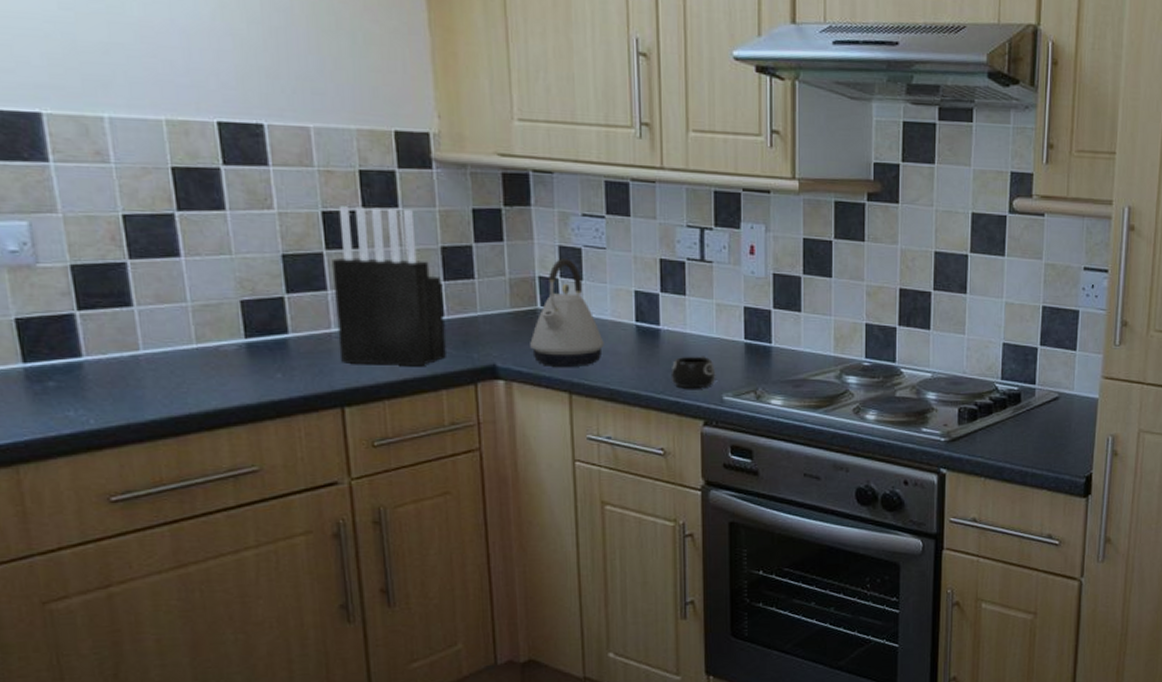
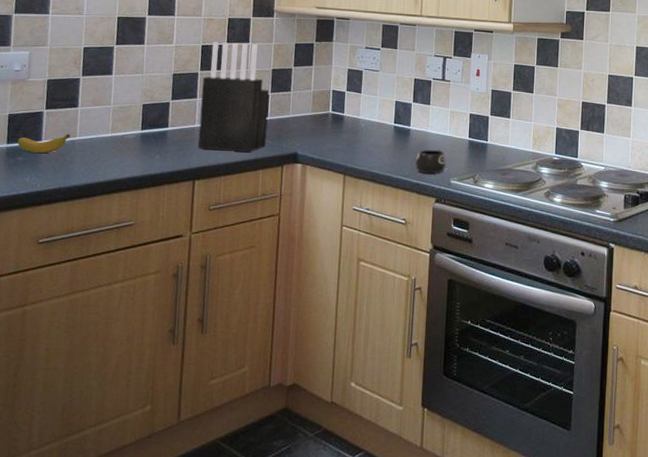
banana: none [40,346,129,376] -> present [17,134,70,154]
kettle: present [530,259,604,367] -> none [321,78,371,155]

